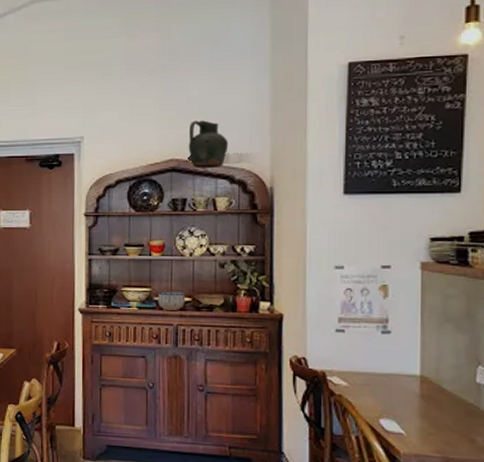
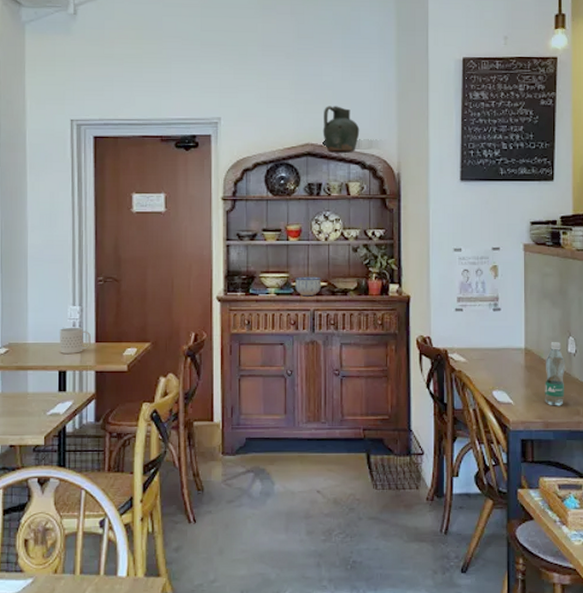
bottle: none [445,370,472,442] -> present [545,342,565,406]

